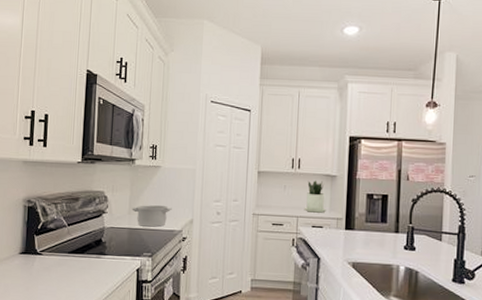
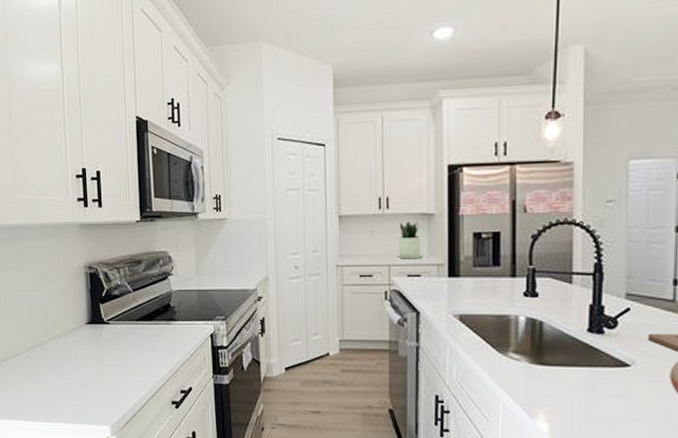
cooking pot: present [132,205,172,227] -> none [199,263,243,287]

